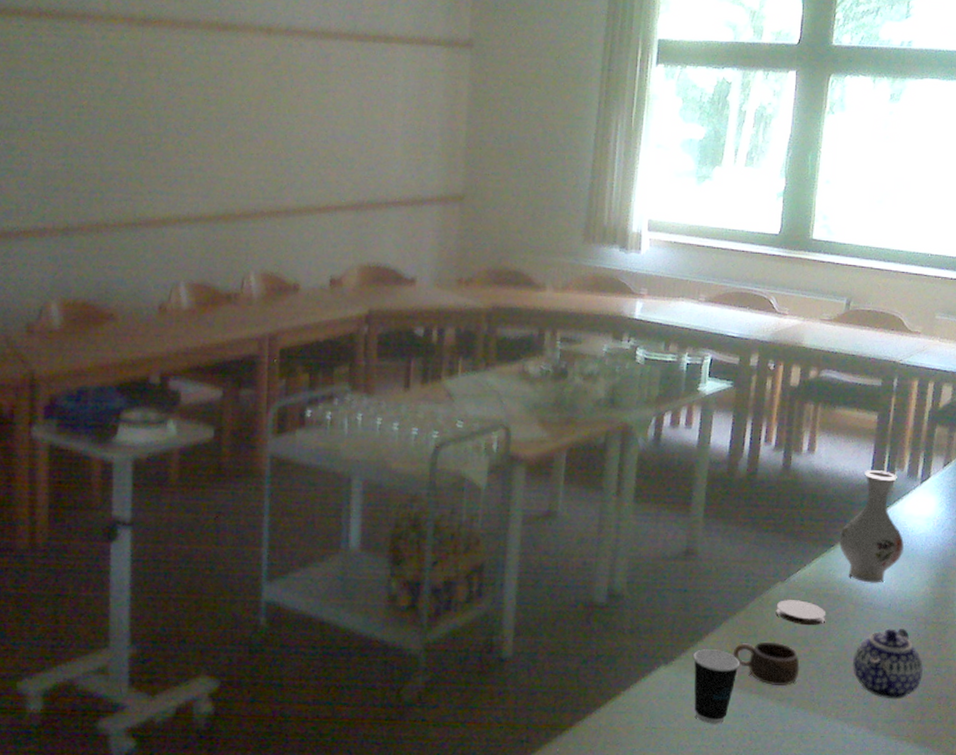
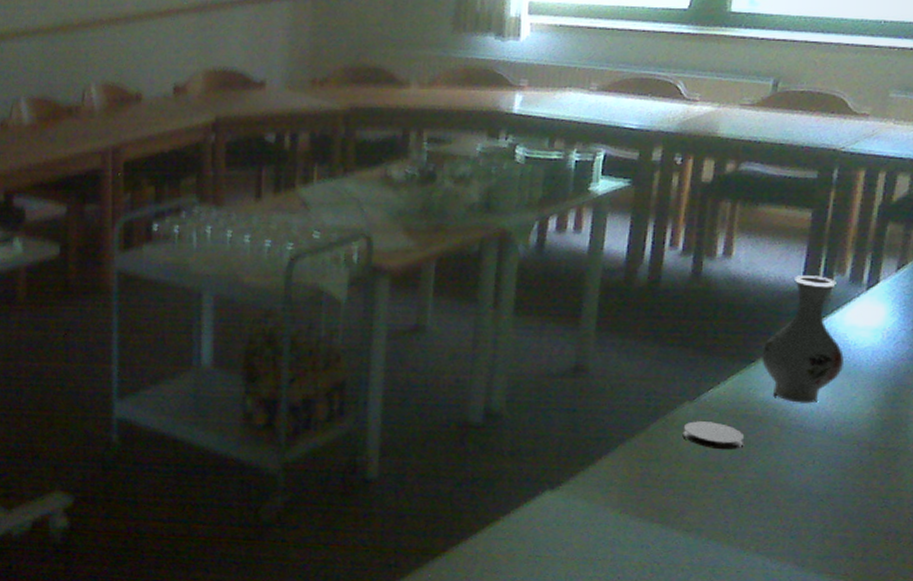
dixie cup: present [692,649,741,724] -> none [583,474,640,555]
cup: present [734,641,800,686] -> none [632,466,712,515]
teapot: present [853,628,923,700] -> none [777,454,866,534]

